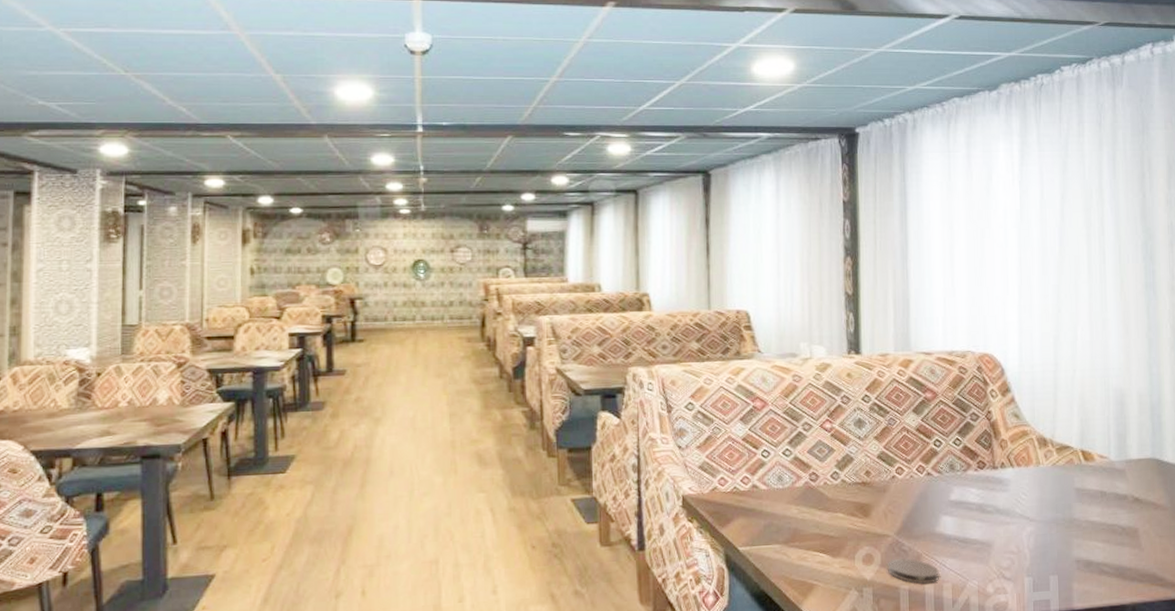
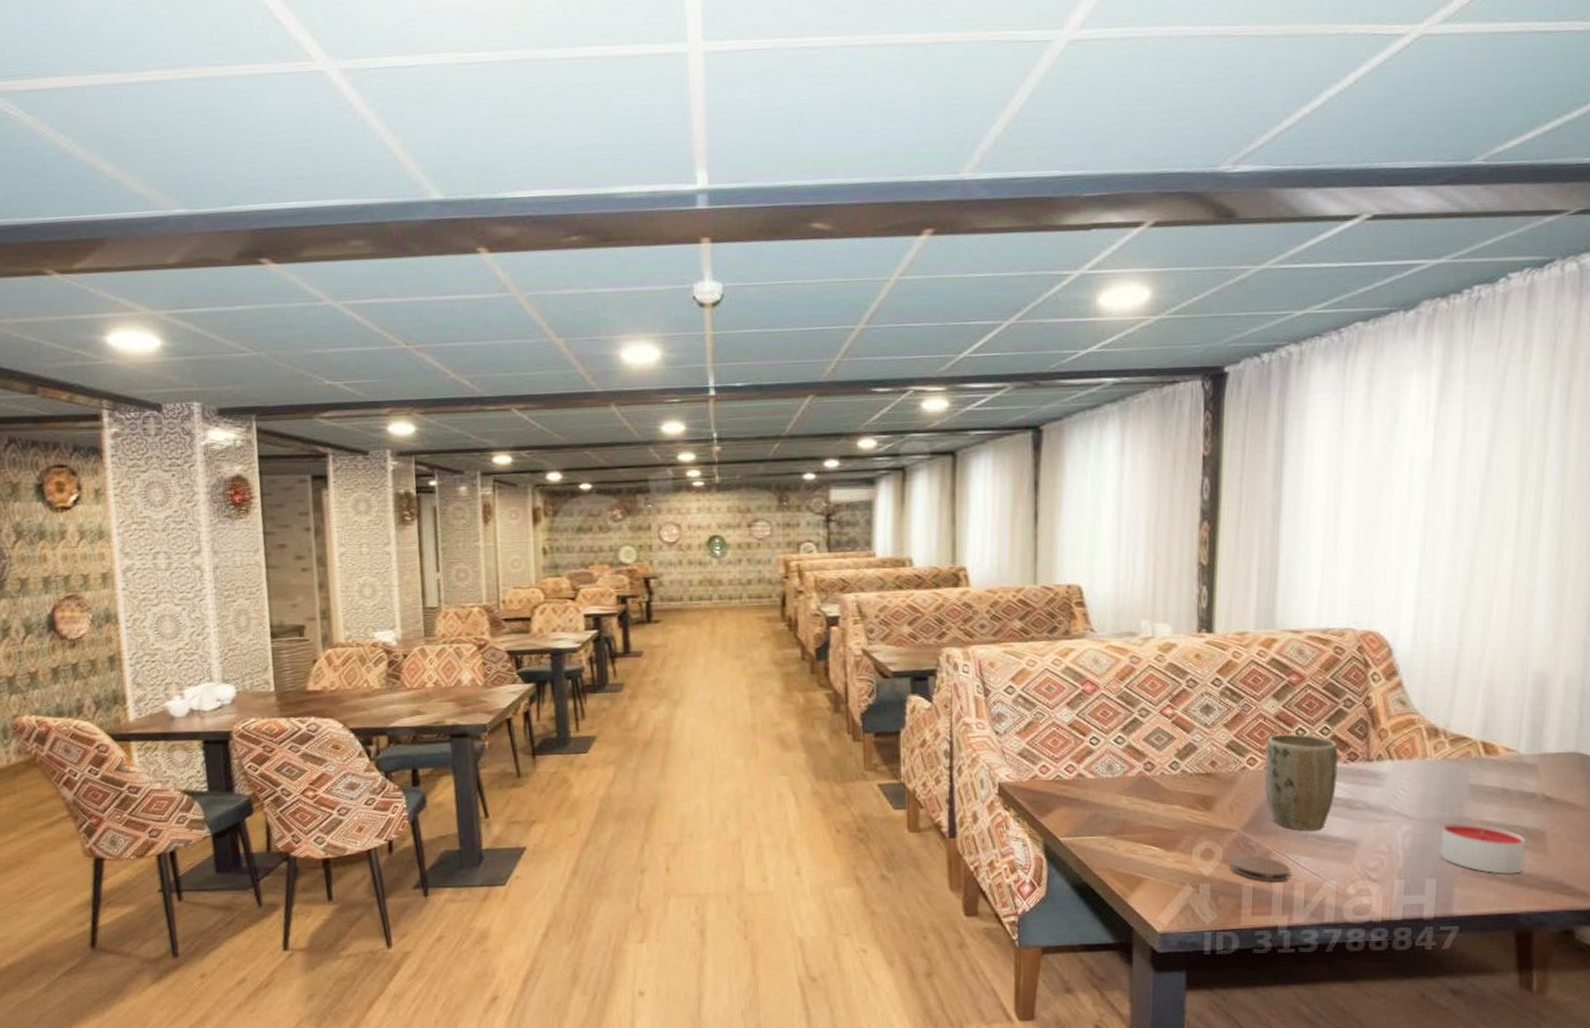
plant pot: none [910,444,971,534] -> present [1264,733,1338,831]
candle: none [1057,522,1124,569] -> present [1440,822,1525,874]

